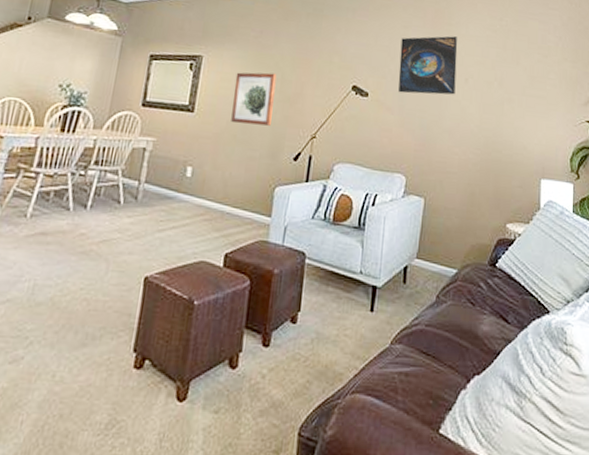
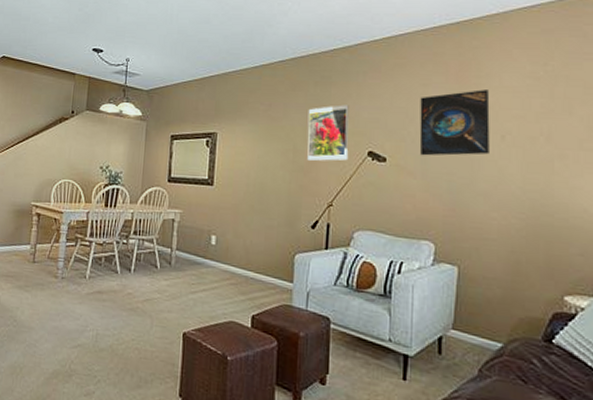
wall art: present [231,72,277,126] -> none [248,144,289,195]
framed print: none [294,38,338,94] -> present [307,105,349,161]

